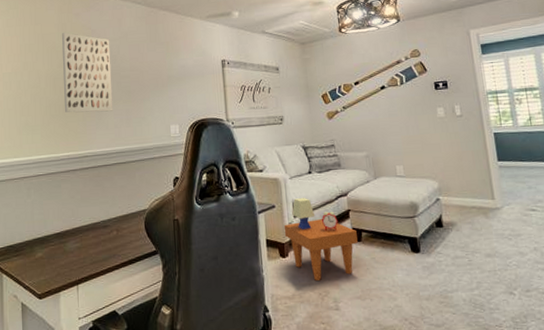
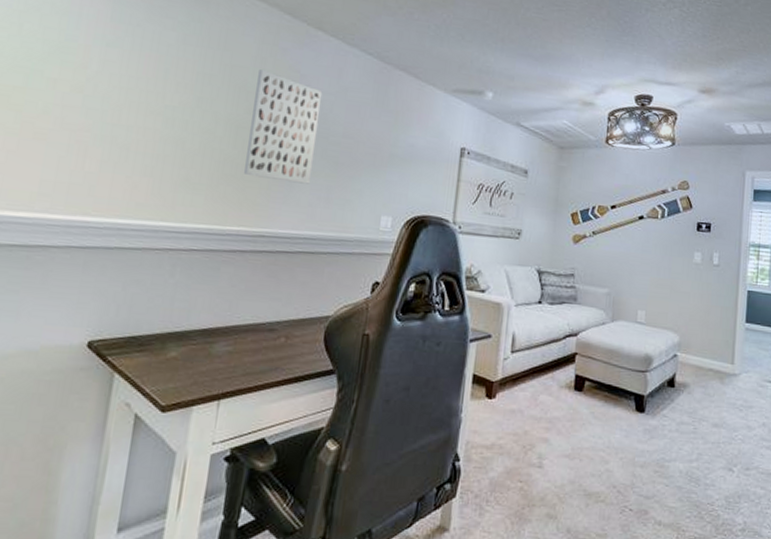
side table: present [283,198,358,281] -> none [496,330,580,431]

